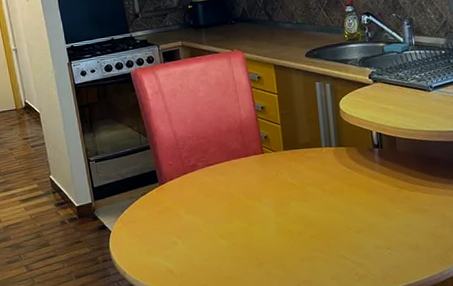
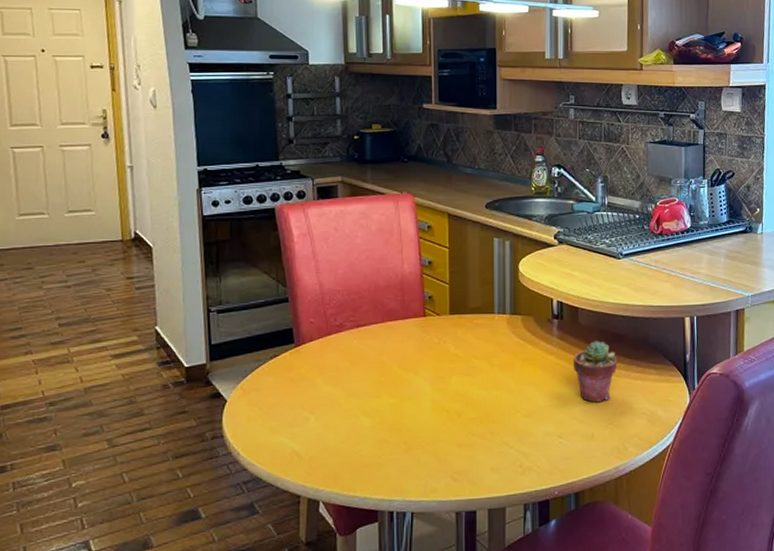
potted succulent: none [395,164,435,218] -> present [573,341,618,403]

